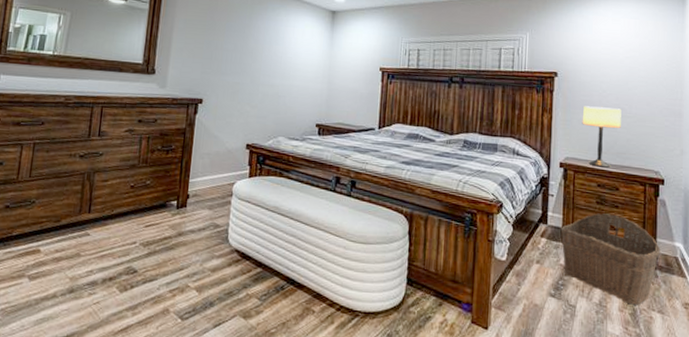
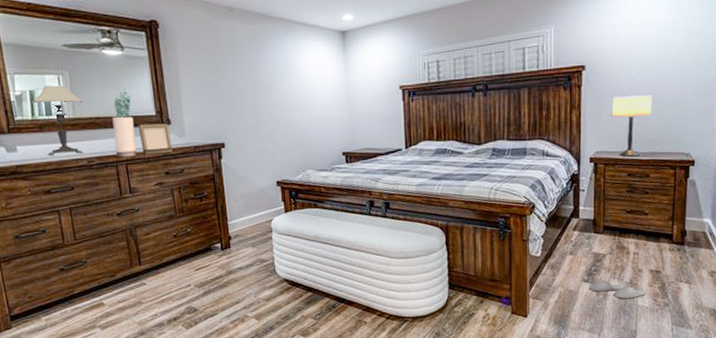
table lamp: none [26,22,77,91] -> present [30,85,84,156]
vase: none [94,35,124,101] -> present [112,88,137,158]
photo frame: none [121,70,153,102] -> present [138,123,173,155]
slippers: none [555,296,616,323] -> present [588,279,646,299]
wicker basket: present [560,213,660,305] -> none [592,200,689,279]

